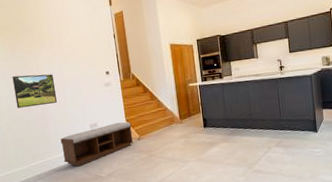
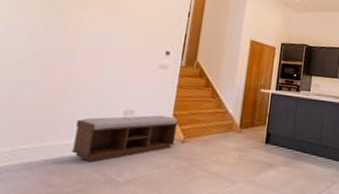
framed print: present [12,74,58,109] -> none [30,26,96,73]

